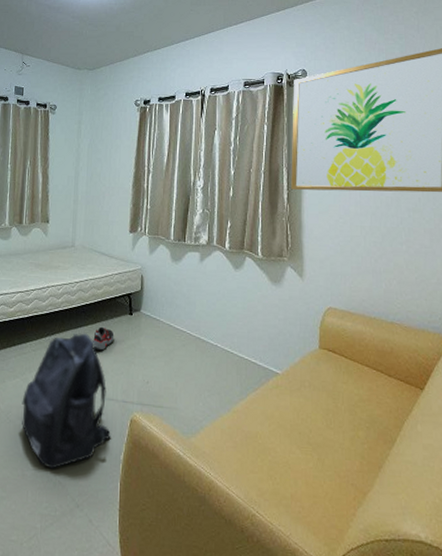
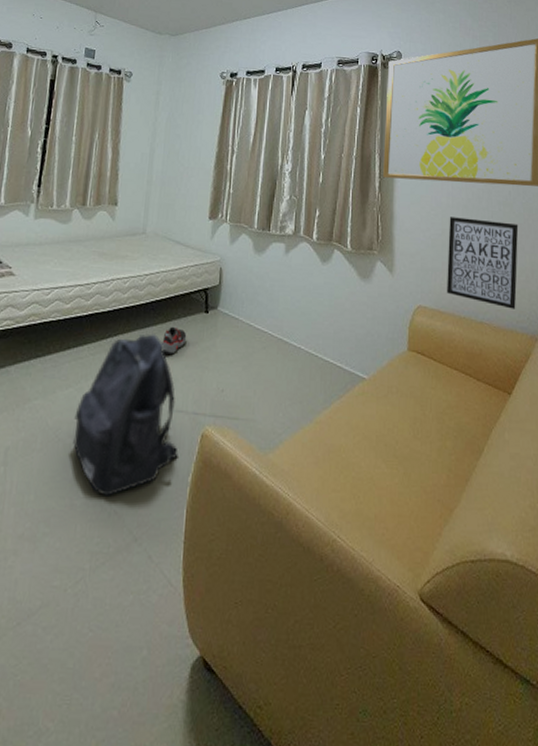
wall art: none [356,224,429,310] -> present [447,217,519,309]

